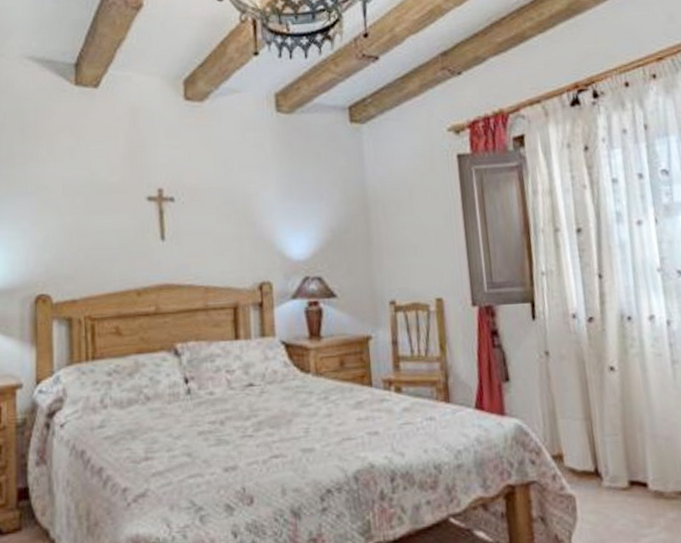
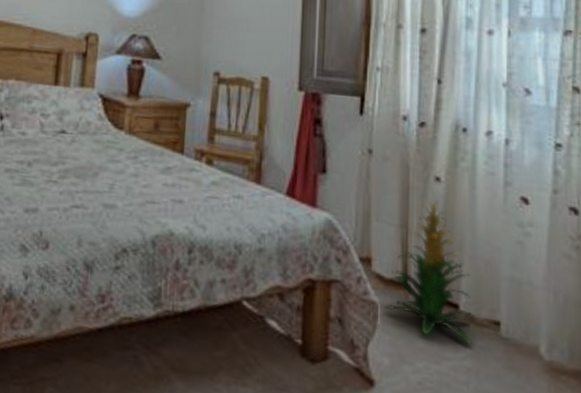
indoor plant: none [581,388,665,520] -> present [384,198,475,346]

